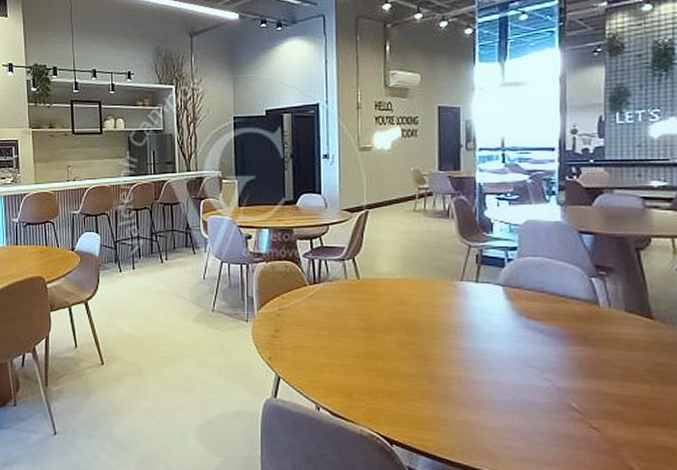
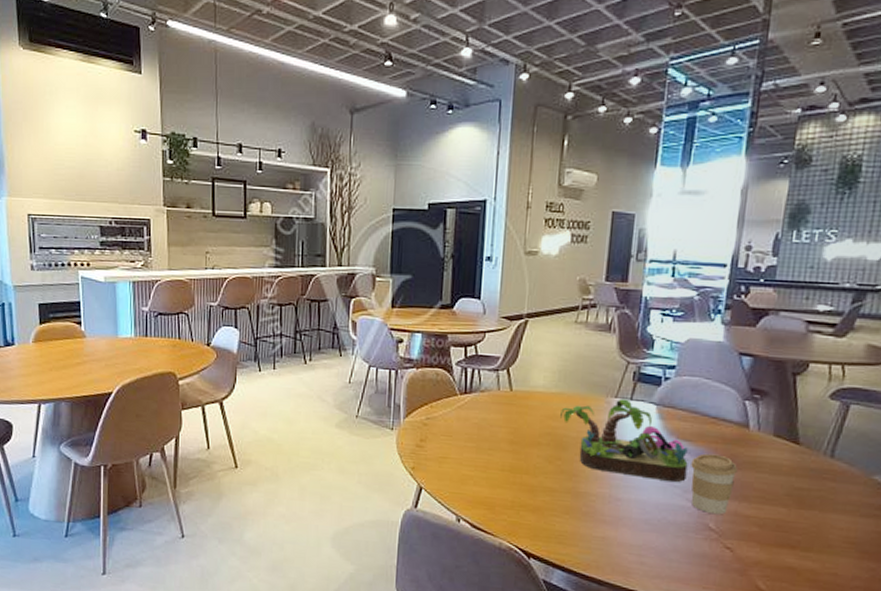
plant: none [409,281,542,362] -> present [560,398,688,482]
coffee cup: none [545,332,593,394] -> present [691,453,738,515]

